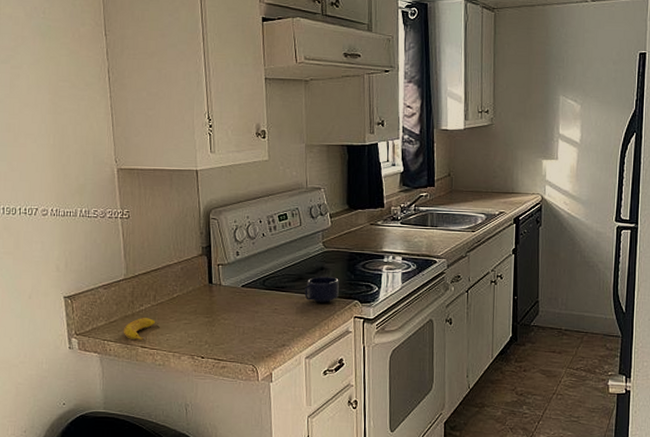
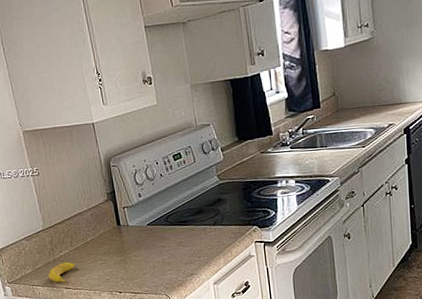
mug: present [304,276,339,303] -> none [205,206,238,232]

